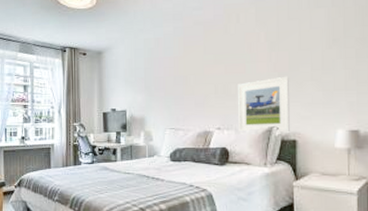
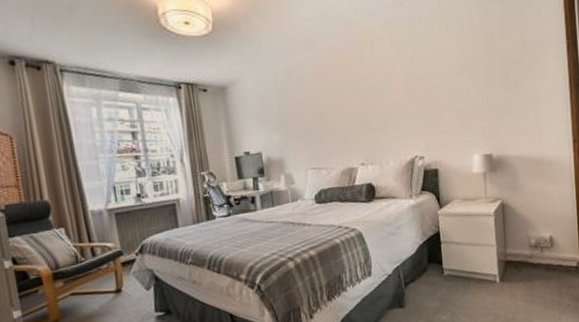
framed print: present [238,76,290,133] -> none [378,104,431,167]

